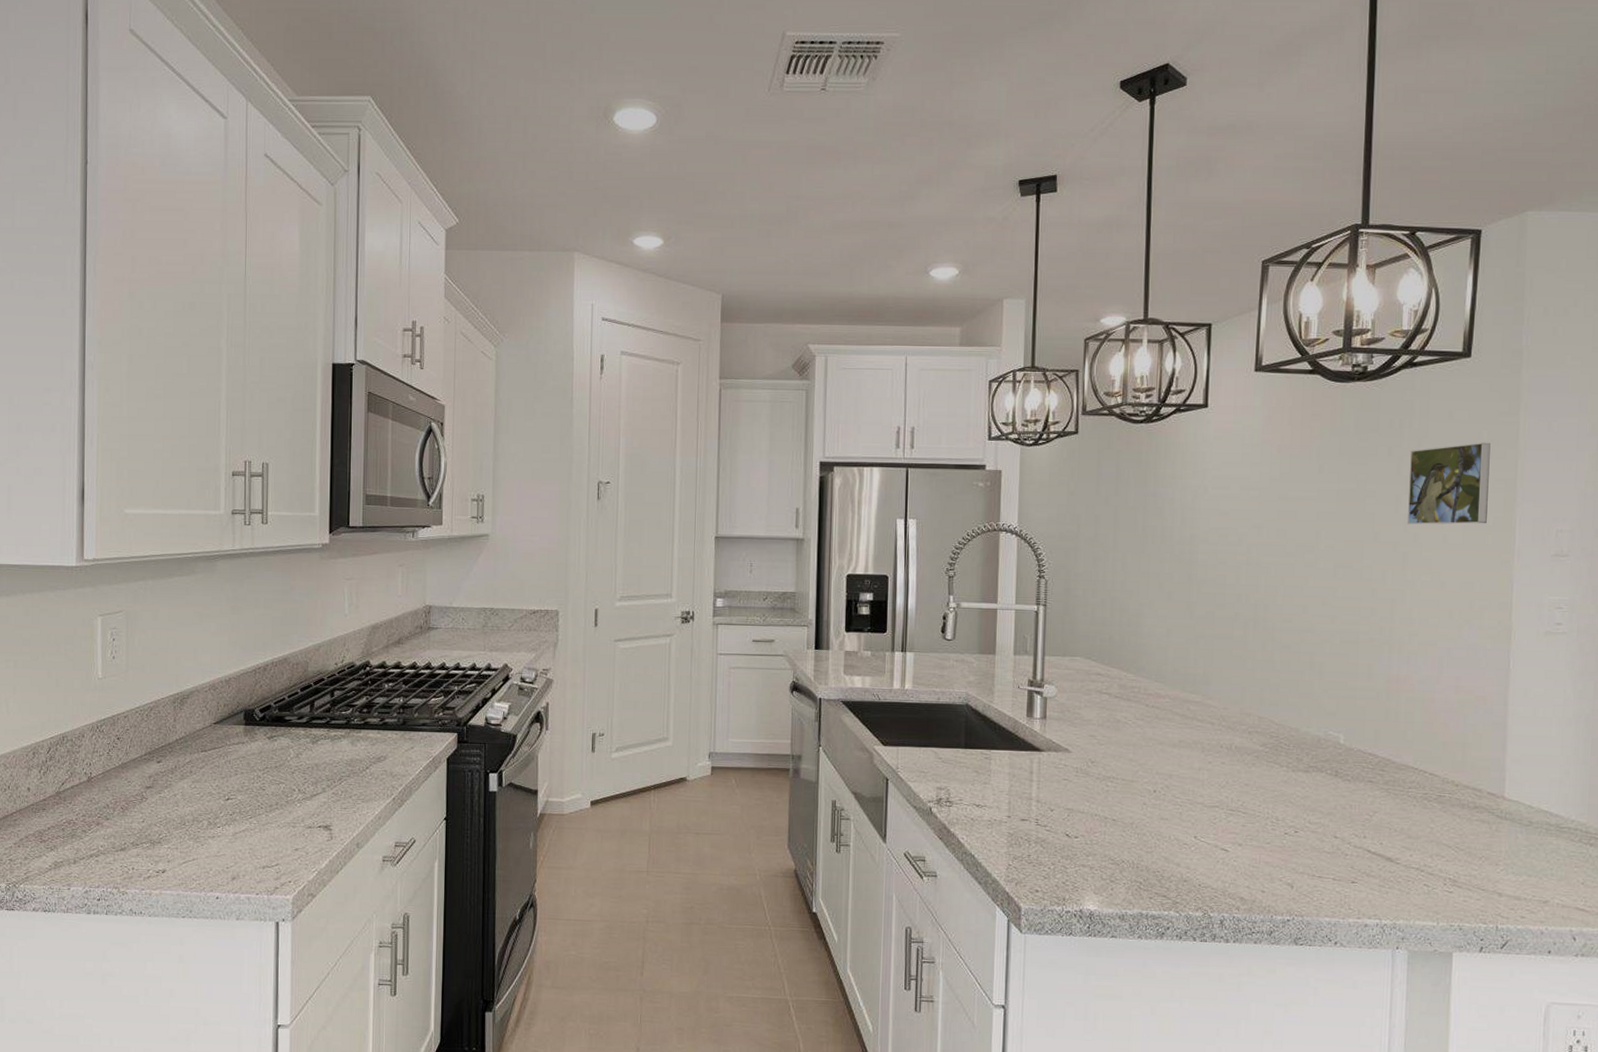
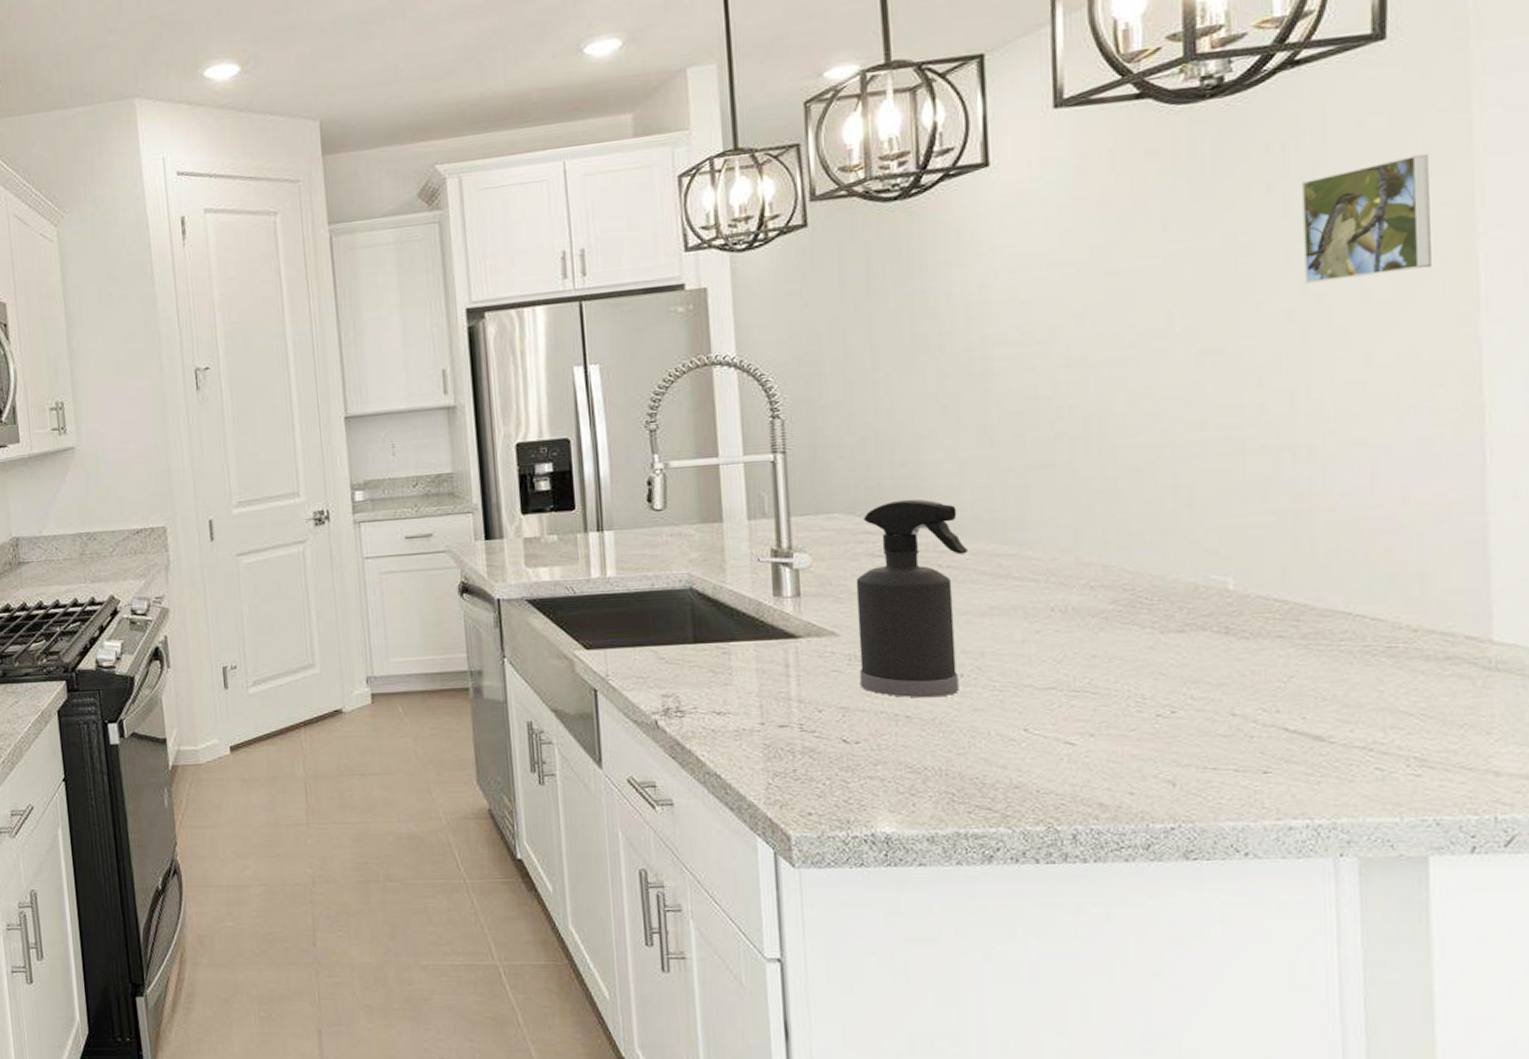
spray bottle: none [1082,651,1167,807] -> present [856,499,967,698]

